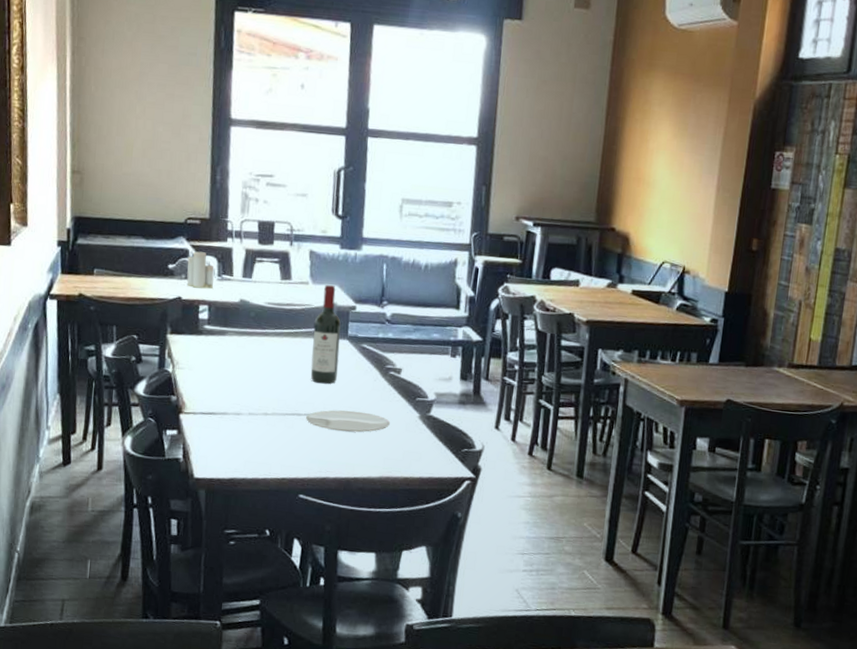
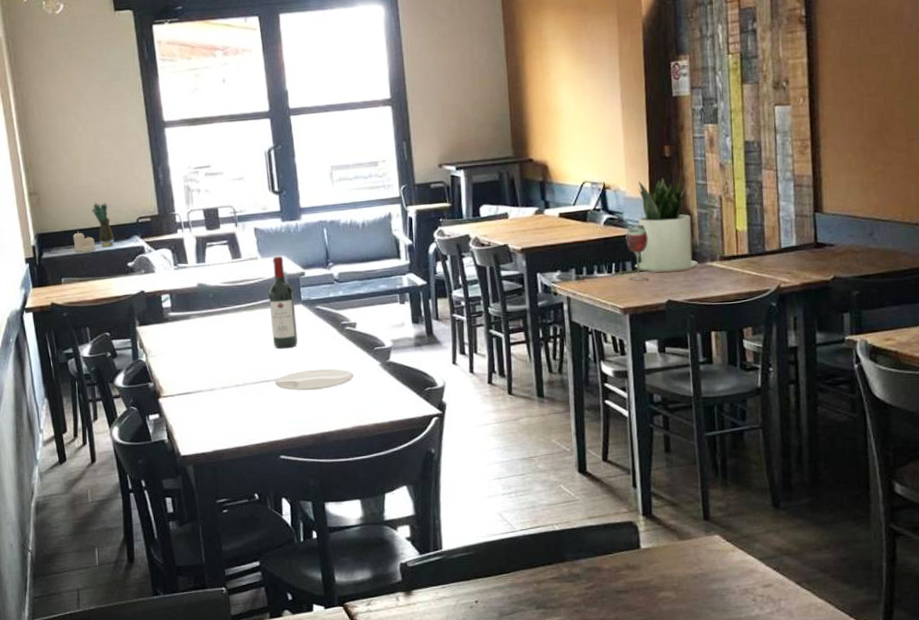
candle: none [113,221,137,247] -> present [73,231,95,253]
vase: none [138,192,159,245] -> present [92,202,115,248]
candle: present [187,249,214,289] -> none [144,244,172,281]
wineglass: none [692,315,719,376] -> present [626,224,648,282]
planter: none [700,271,770,373] -> present [634,177,699,273]

